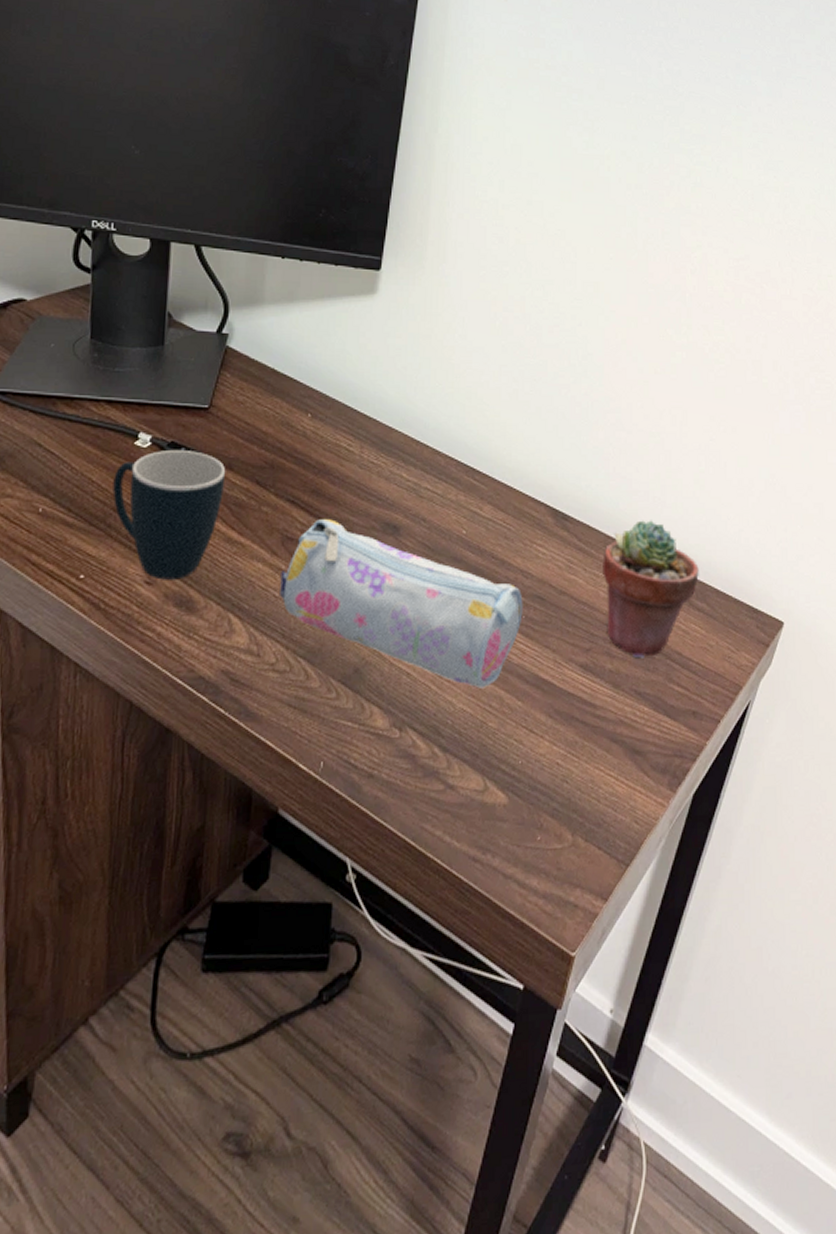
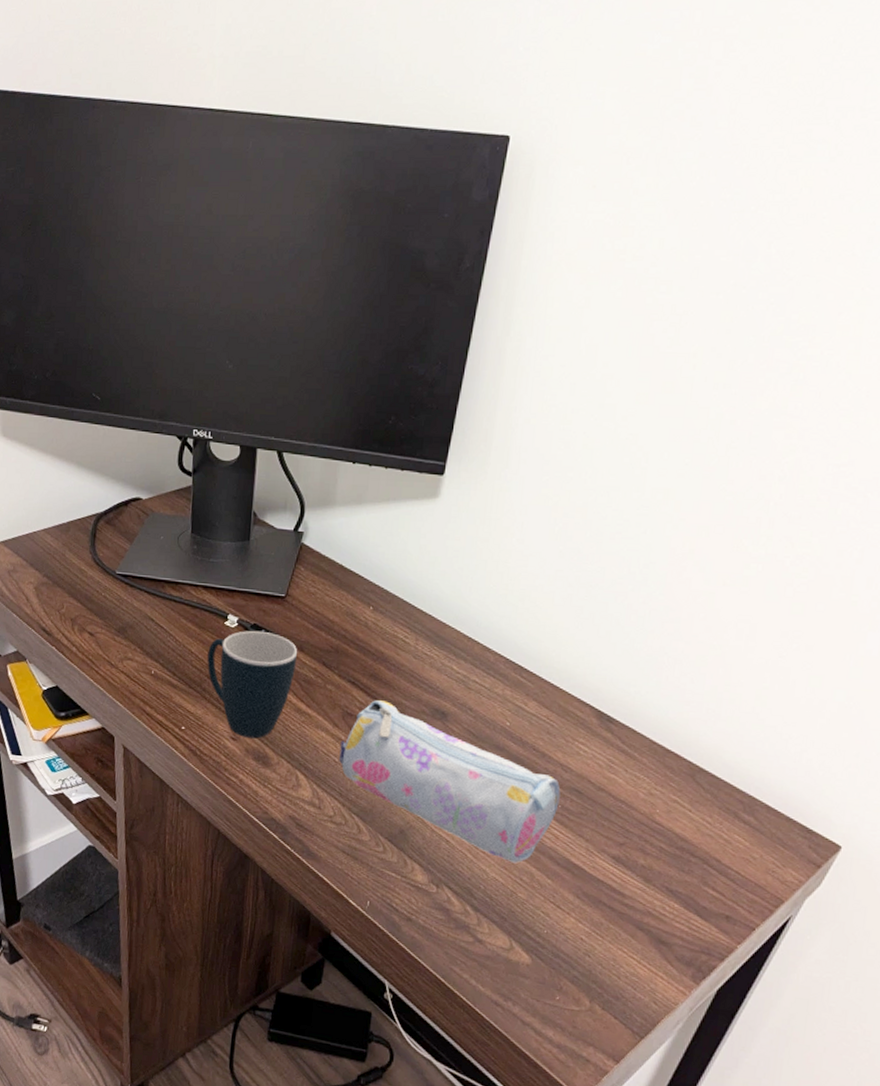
potted succulent: present [602,520,699,659] -> none [643,730,750,860]

